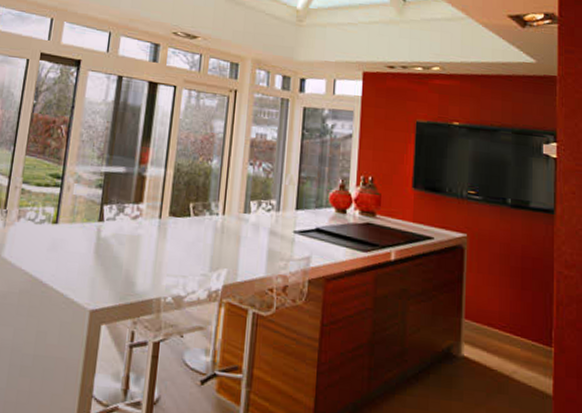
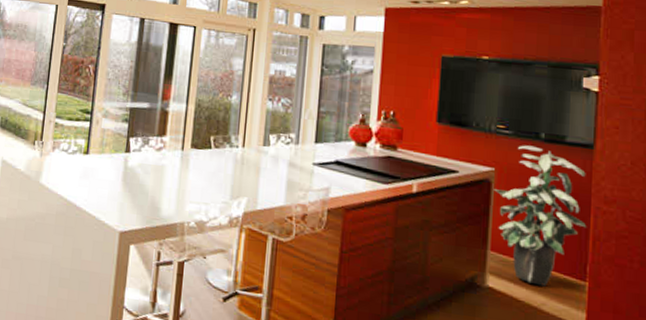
indoor plant: none [466,210,551,354] -> present [494,145,587,287]

